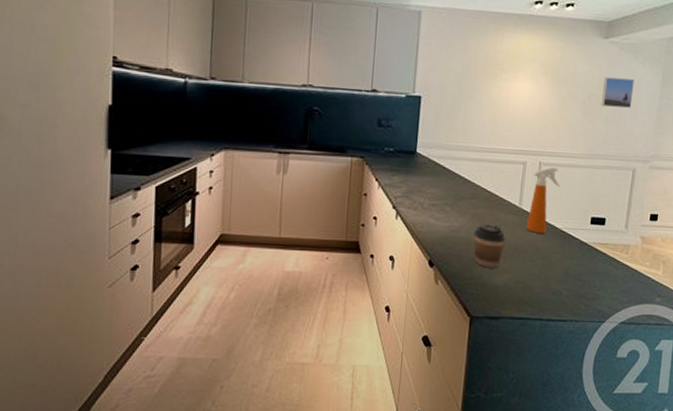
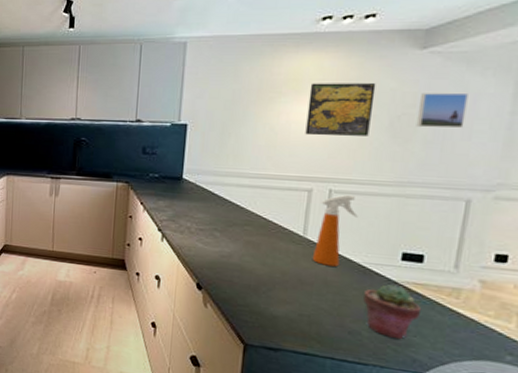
coffee cup: present [473,224,506,268] -> none [247,252,287,298]
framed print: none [521,62,574,113] -> present [305,83,376,136]
potted succulent: none [564,246,604,295] -> present [363,284,422,340]

